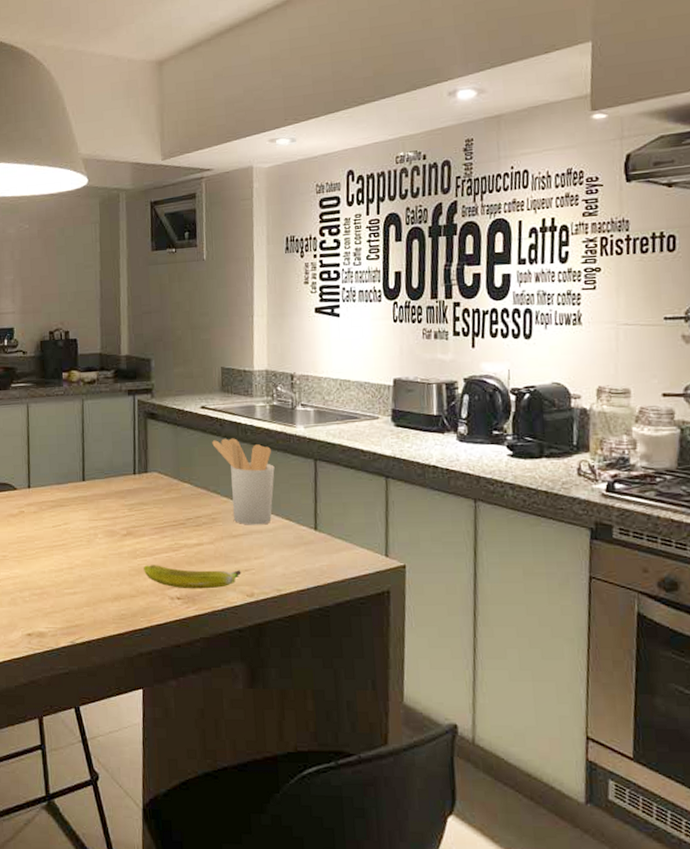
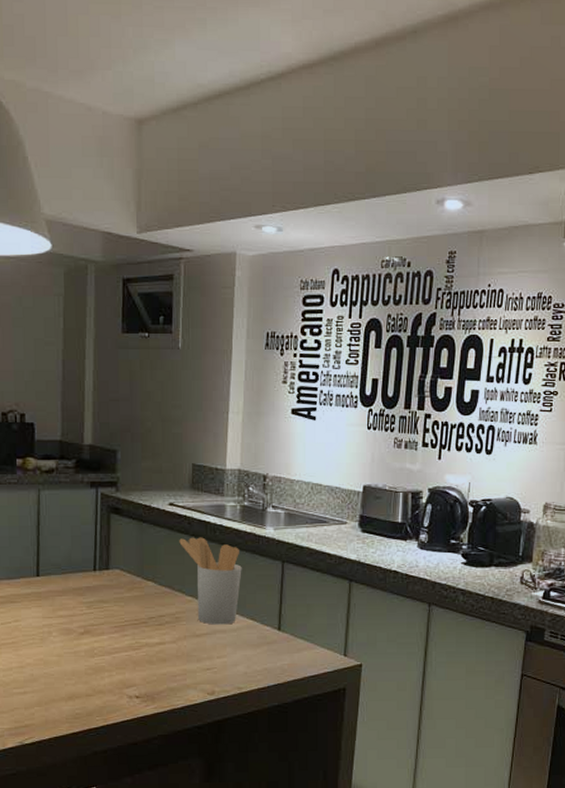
banana: present [144,565,241,589] -> none [101,664,203,688]

